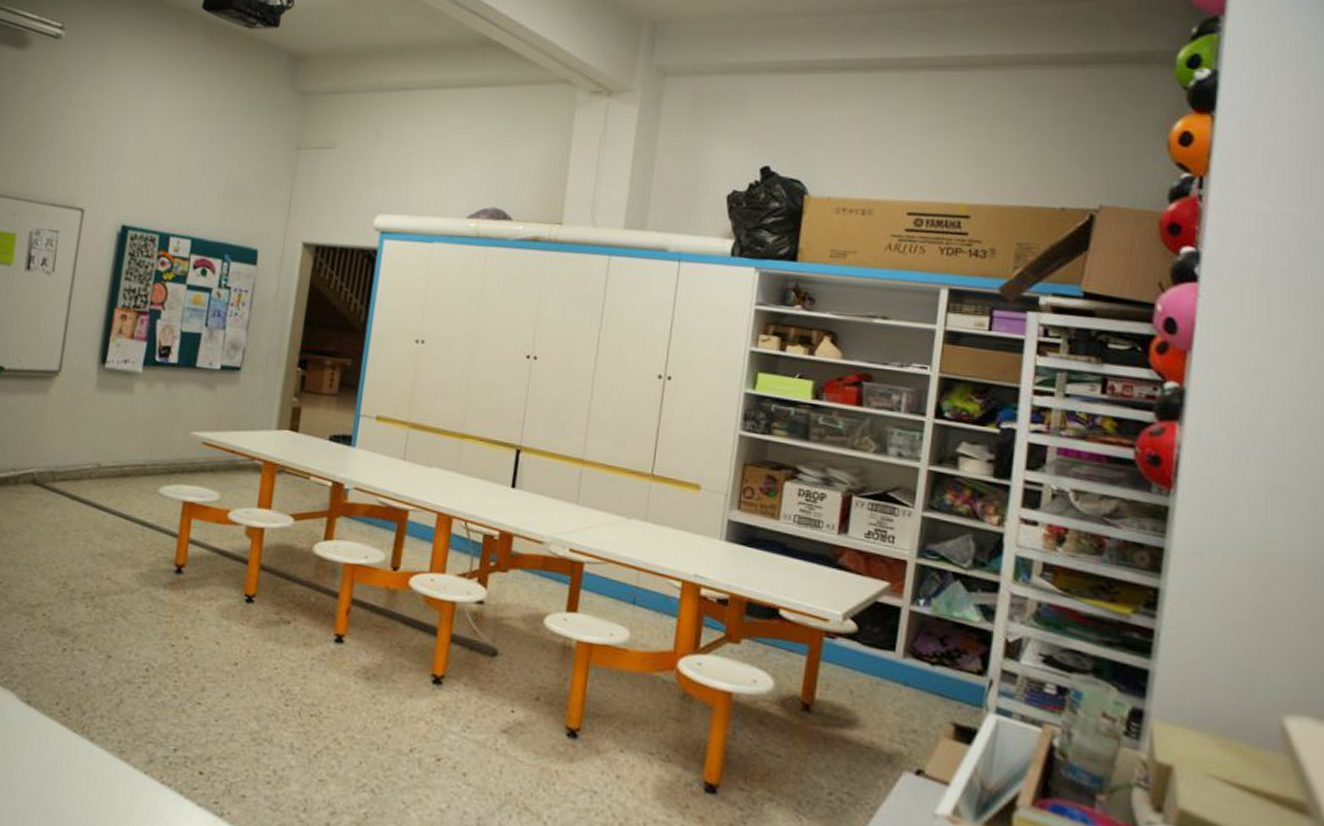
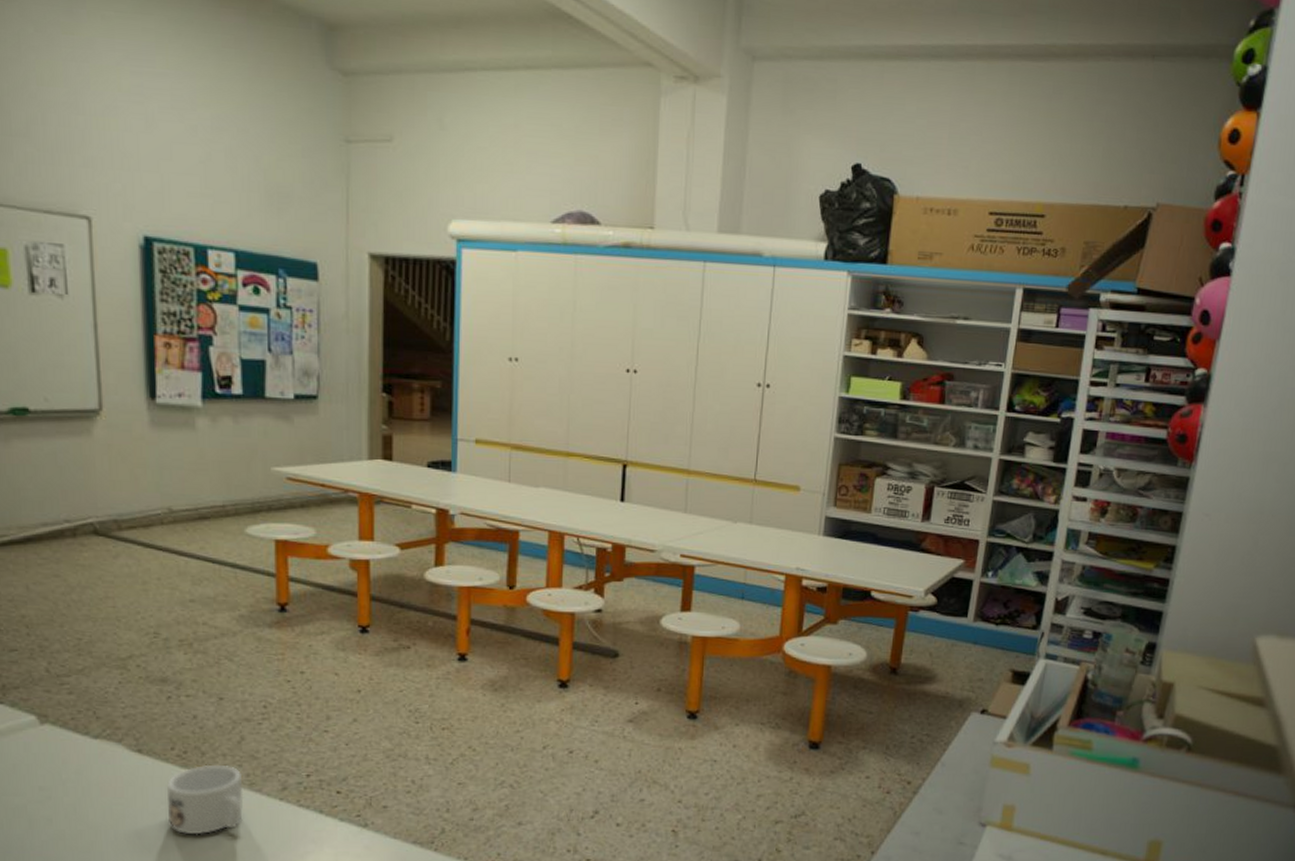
mug: none [39,724,115,802] -> present [166,764,244,835]

